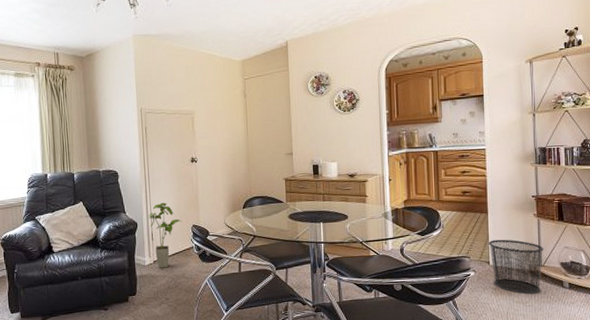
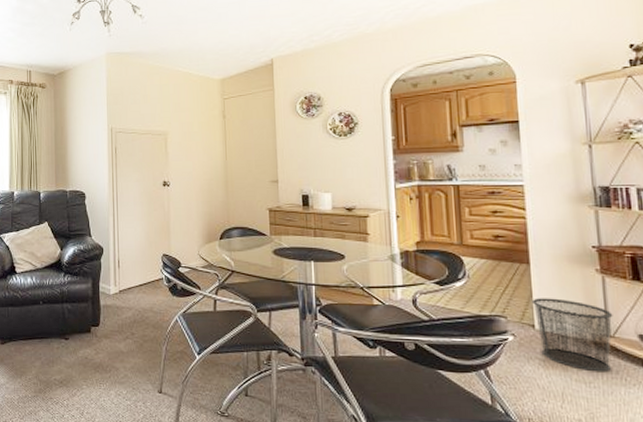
house plant: present [148,202,182,268] -> none [115,227,151,299]

